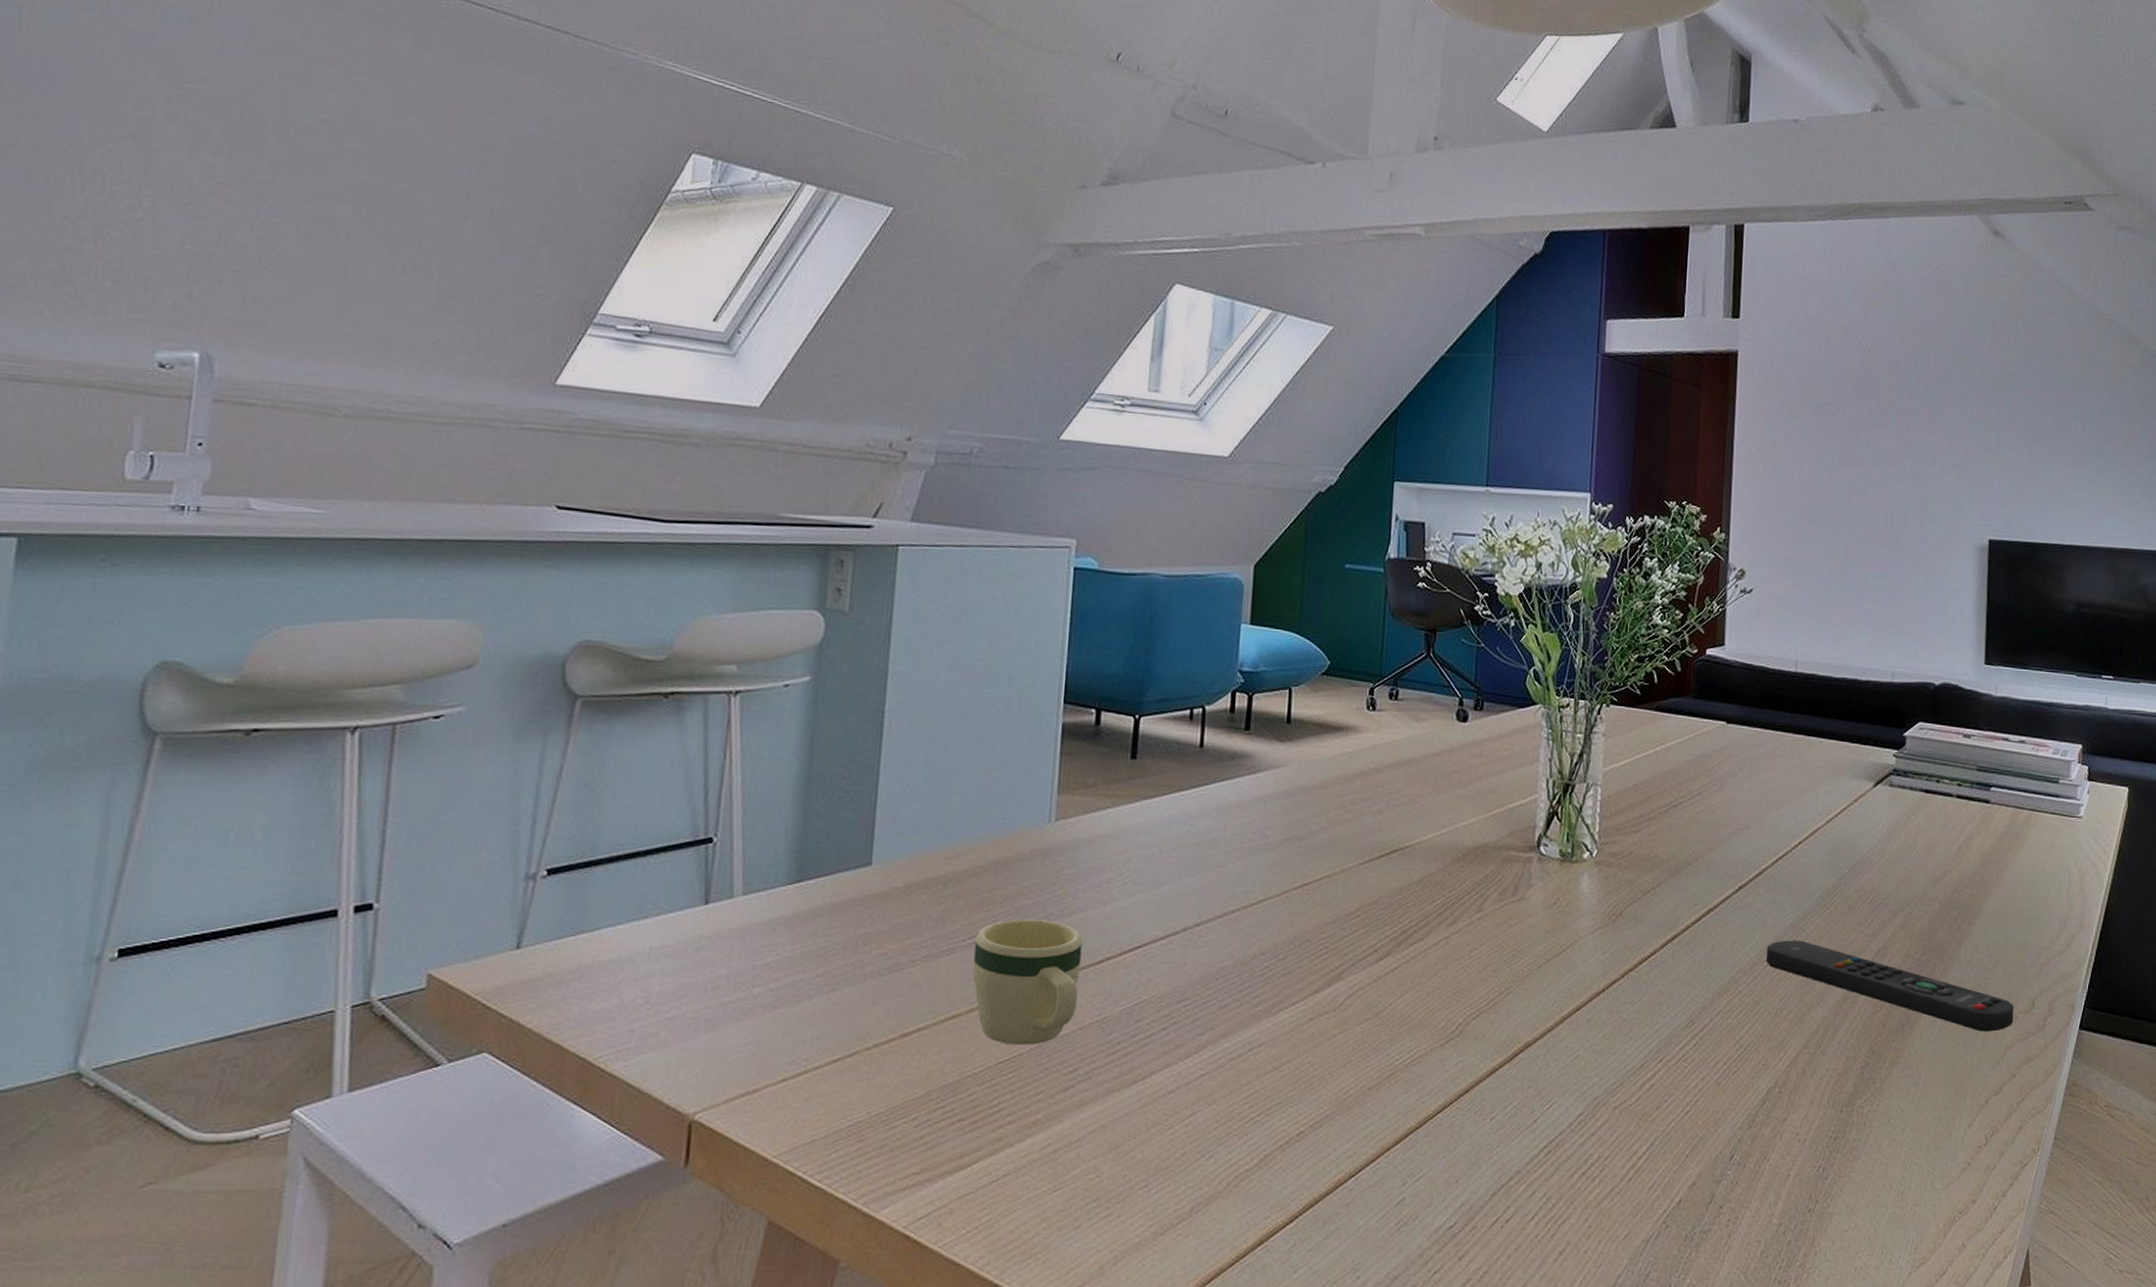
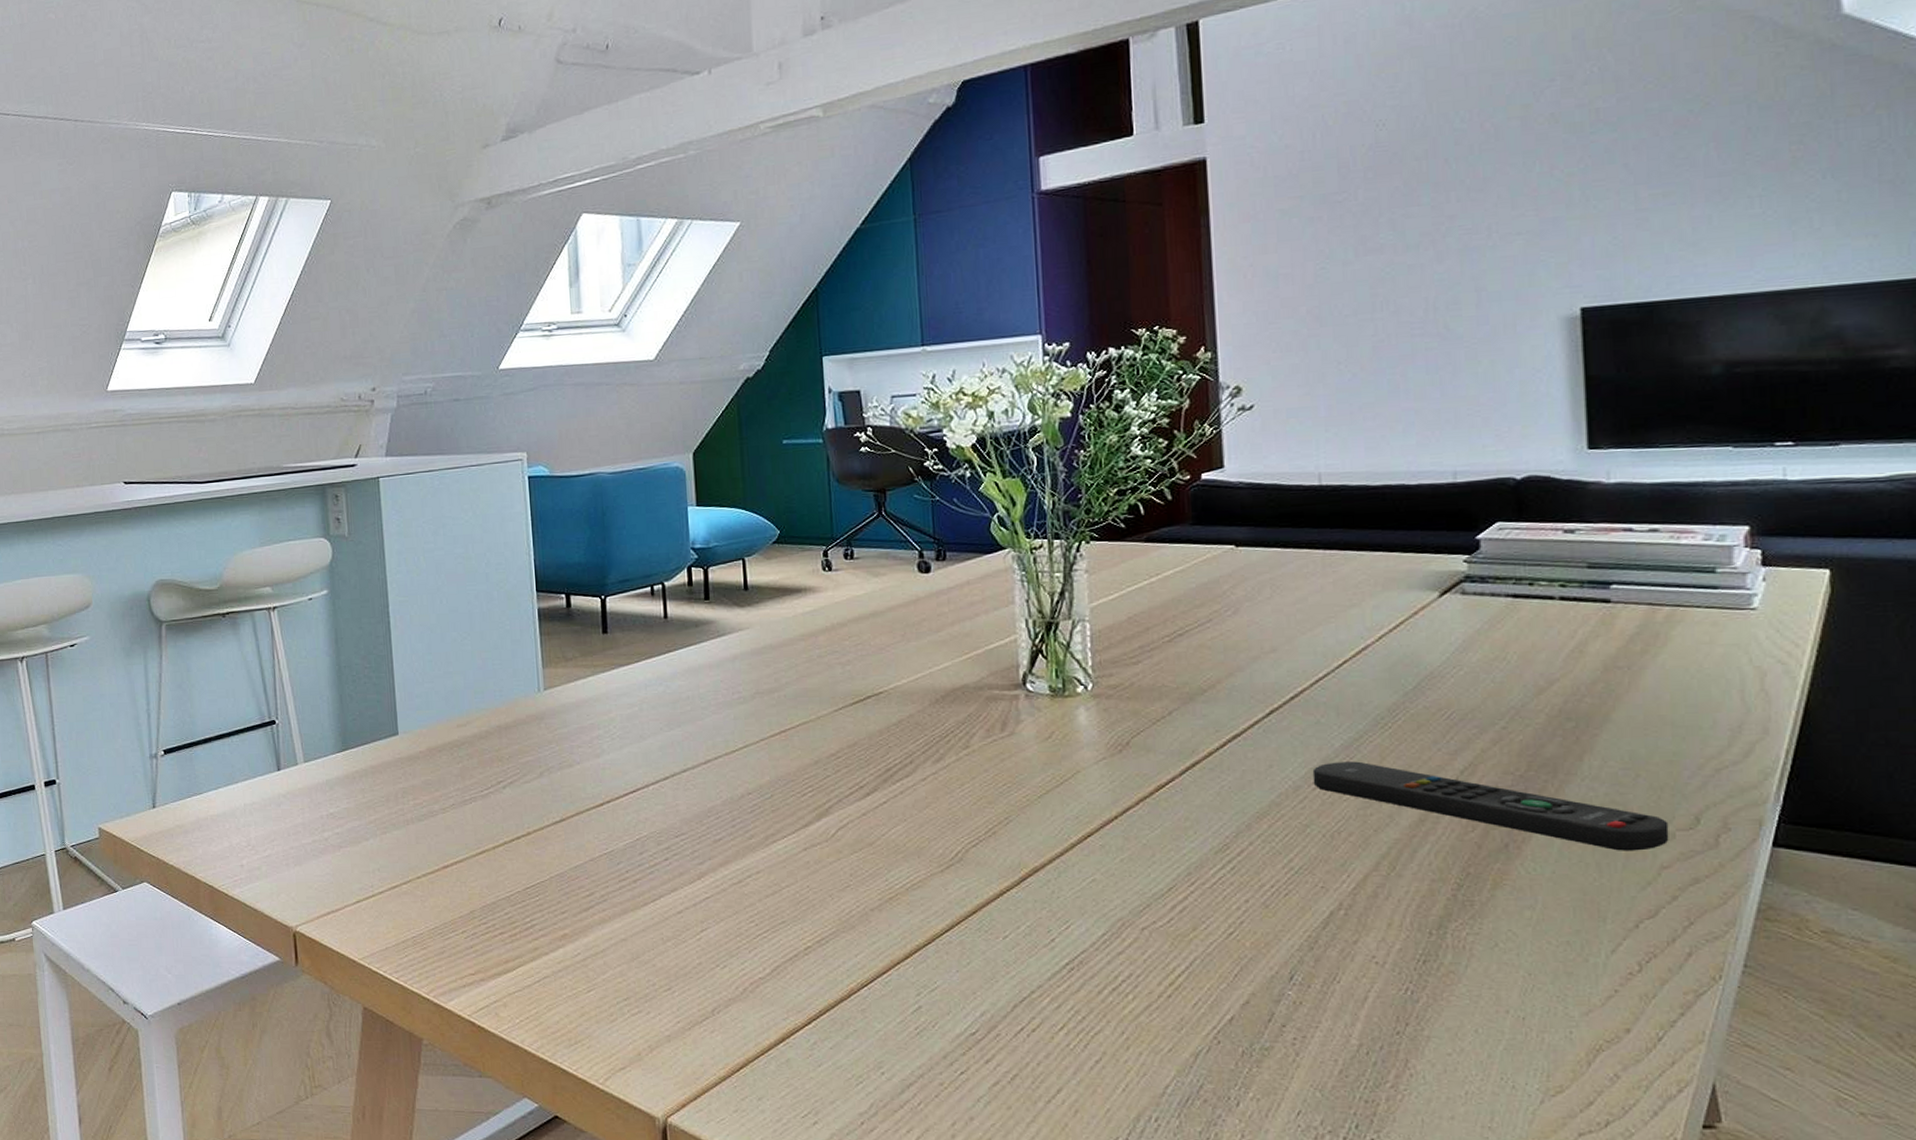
mug: present [972,919,1083,1045] -> none [491,772,586,874]

